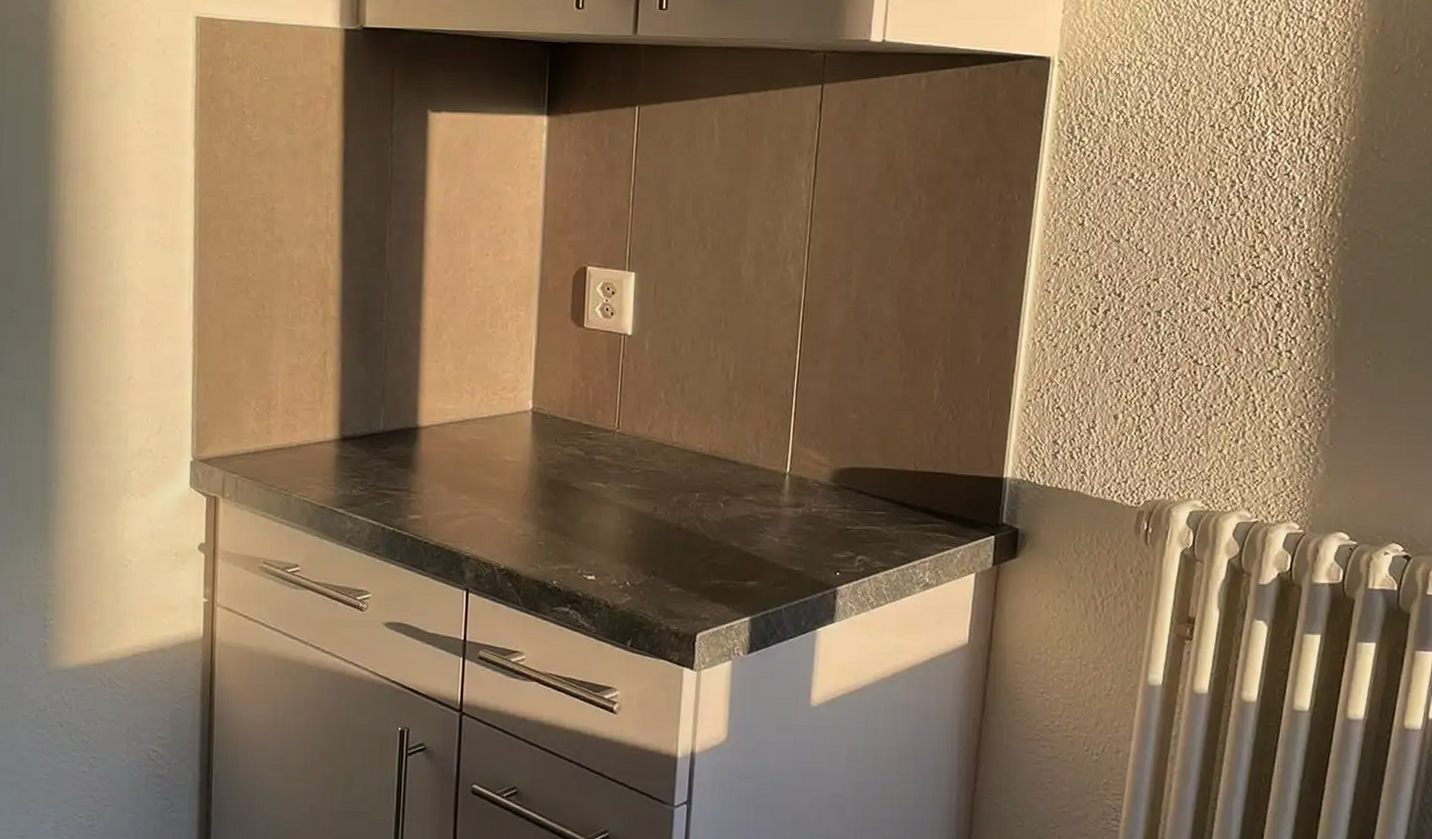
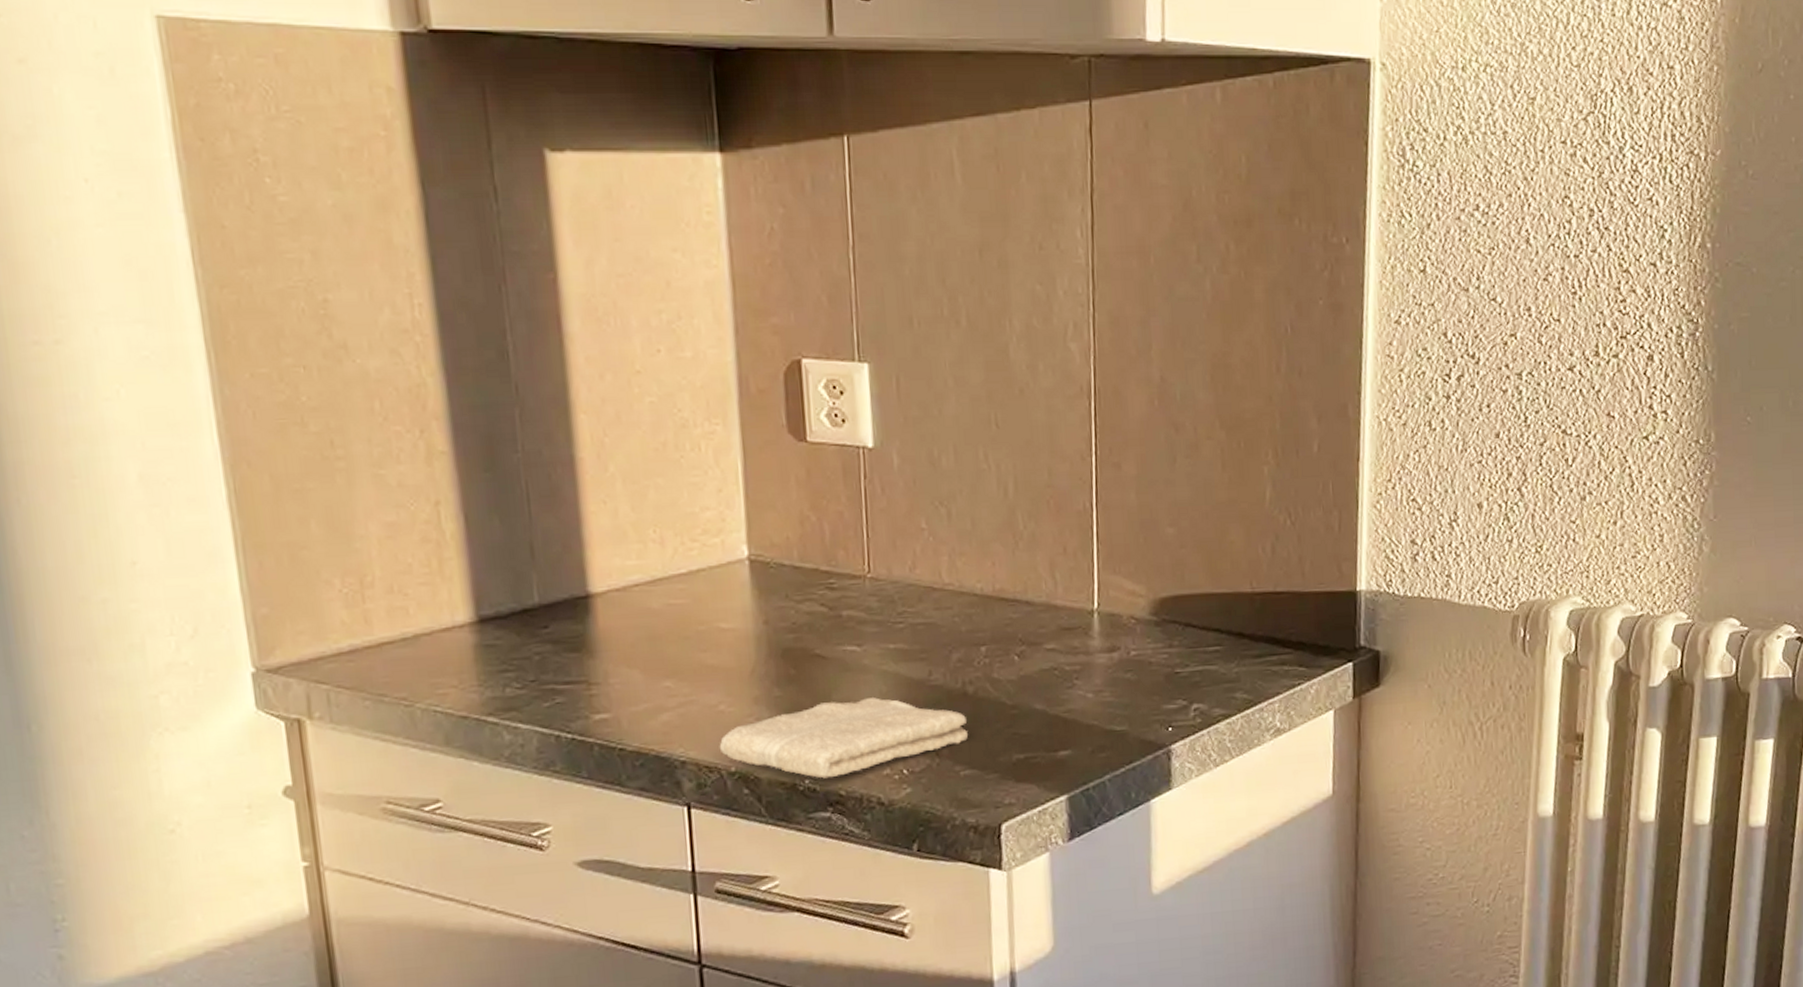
washcloth: none [494,524,680,582] -> present [719,697,969,779]

